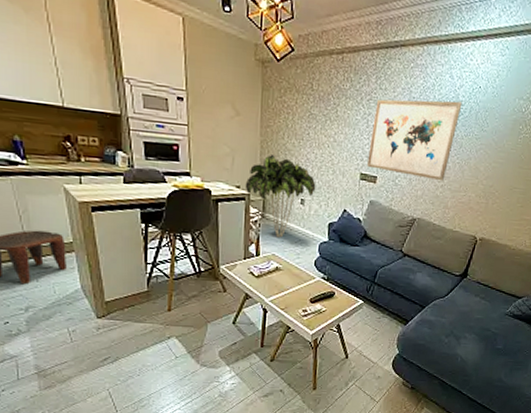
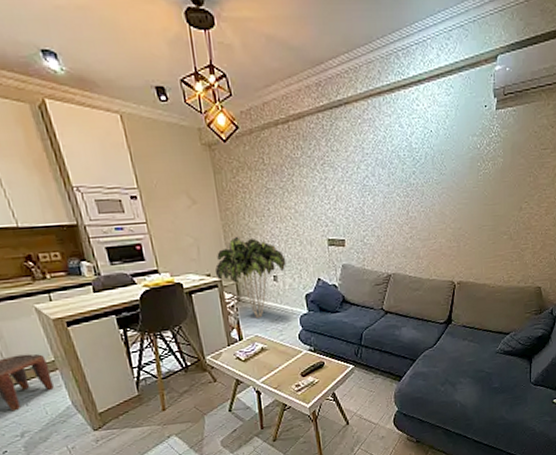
wall art: present [367,99,463,182] -> none [330,149,417,233]

